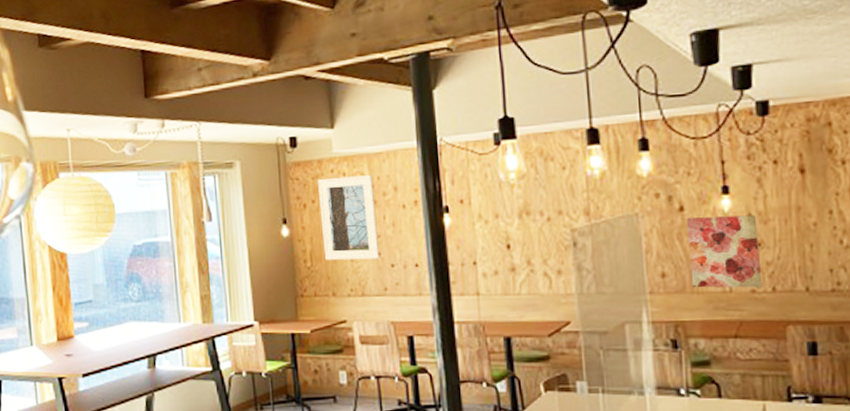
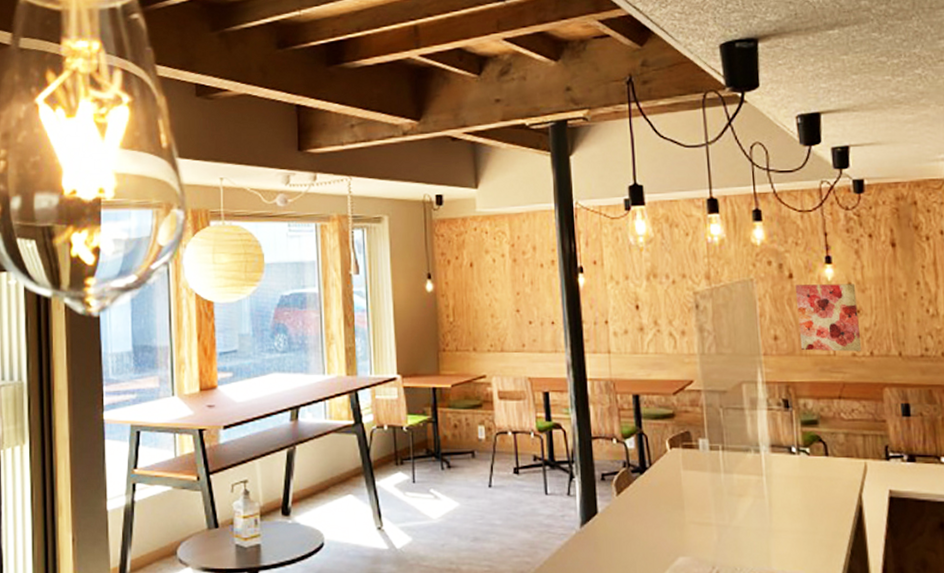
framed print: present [318,175,380,261] -> none [462,234,519,316]

